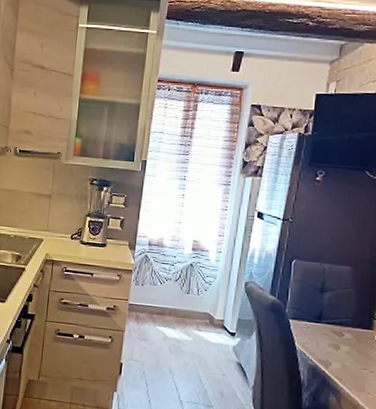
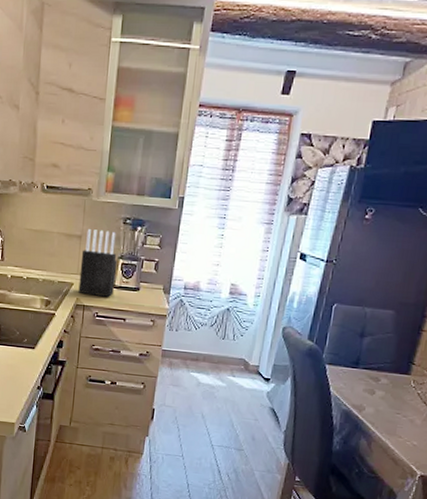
knife block: none [48,189,85,254] -> present [78,229,118,298]

